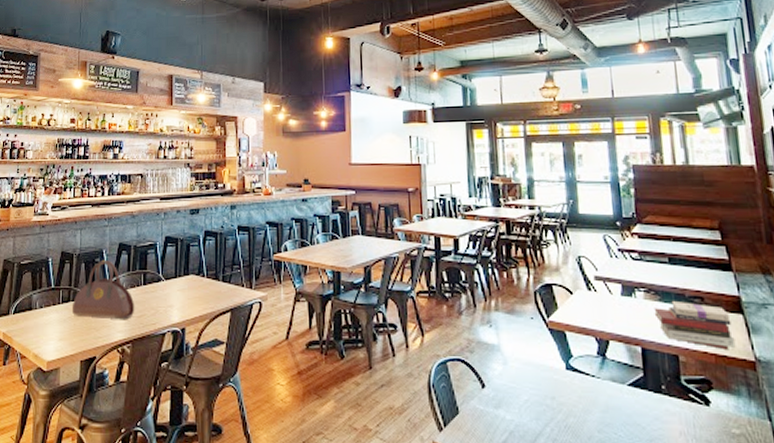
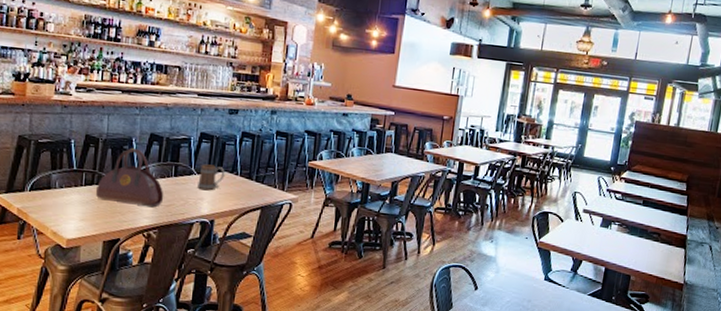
beer mug: none [167,269,192,297] -> present [198,164,225,191]
books: present [653,301,736,349] -> none [621,235,675,274]

